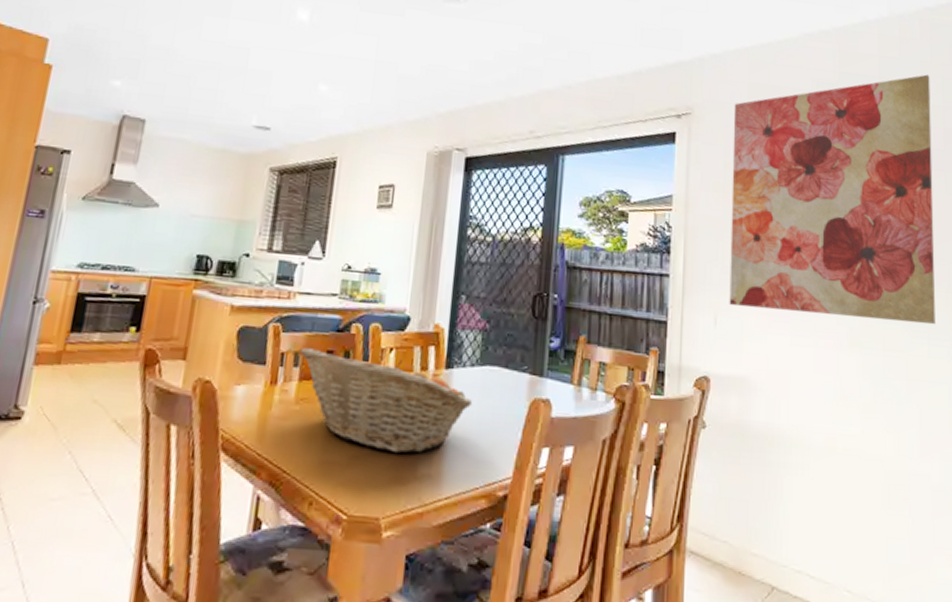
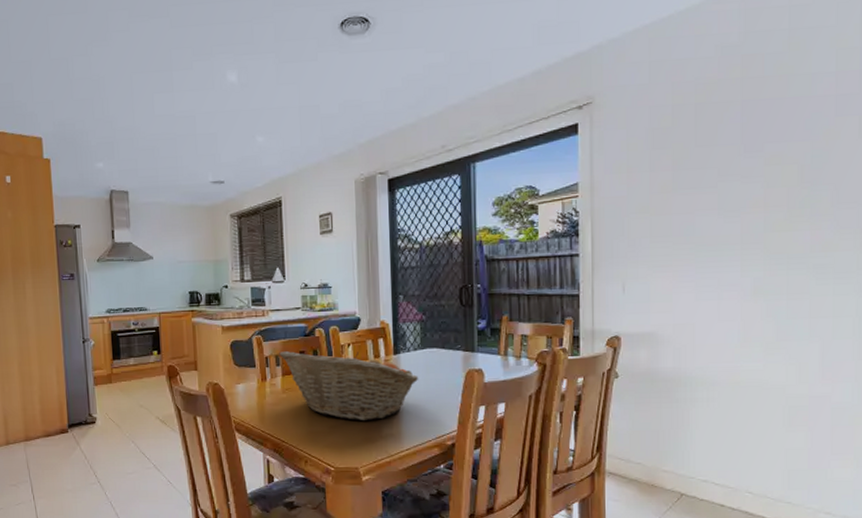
wall art: present [729,74,935,325] -> none [634,15,847,274]

